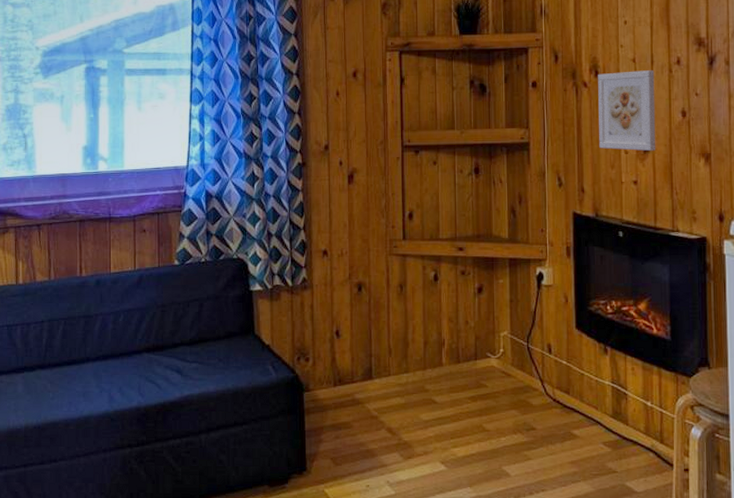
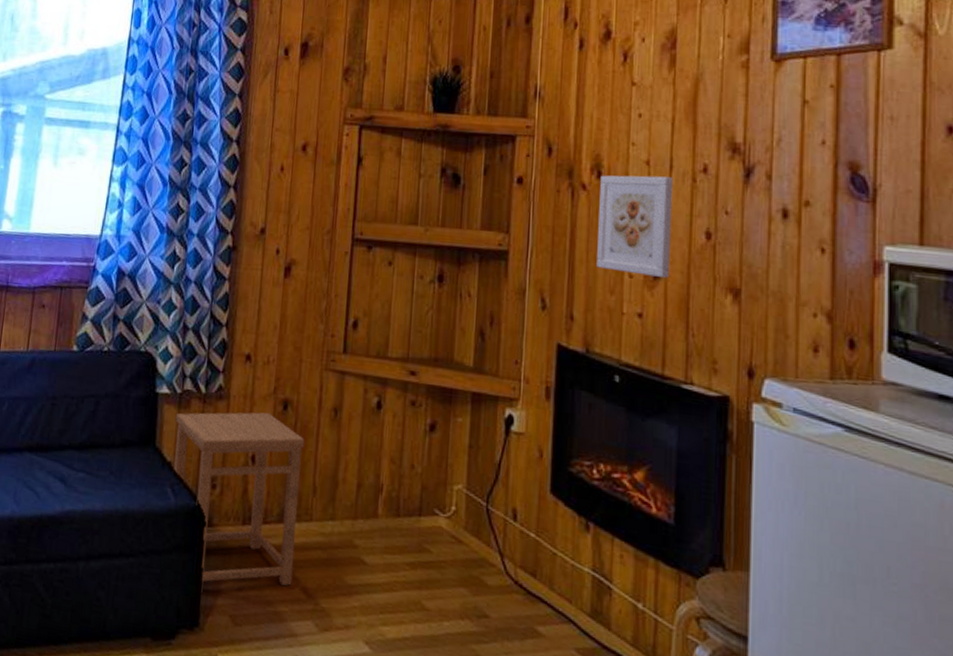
side table: none [270,295,379,437] -> present [174,412,305,586]

